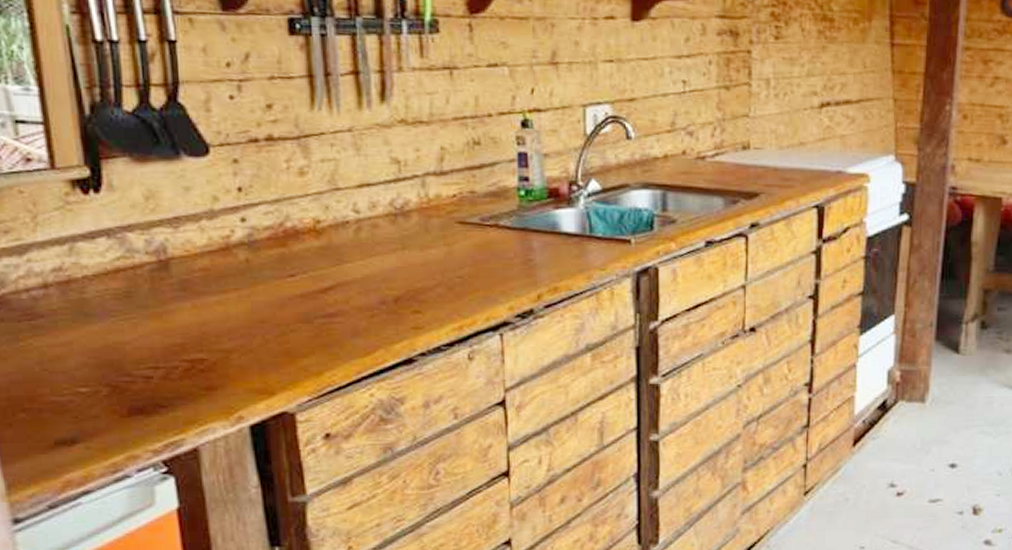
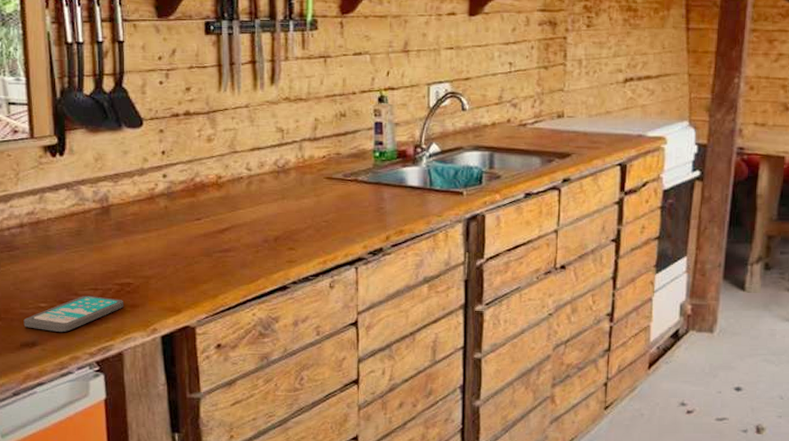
smartphone: none [56,376,197,424] -> present [23,296,124,332]

